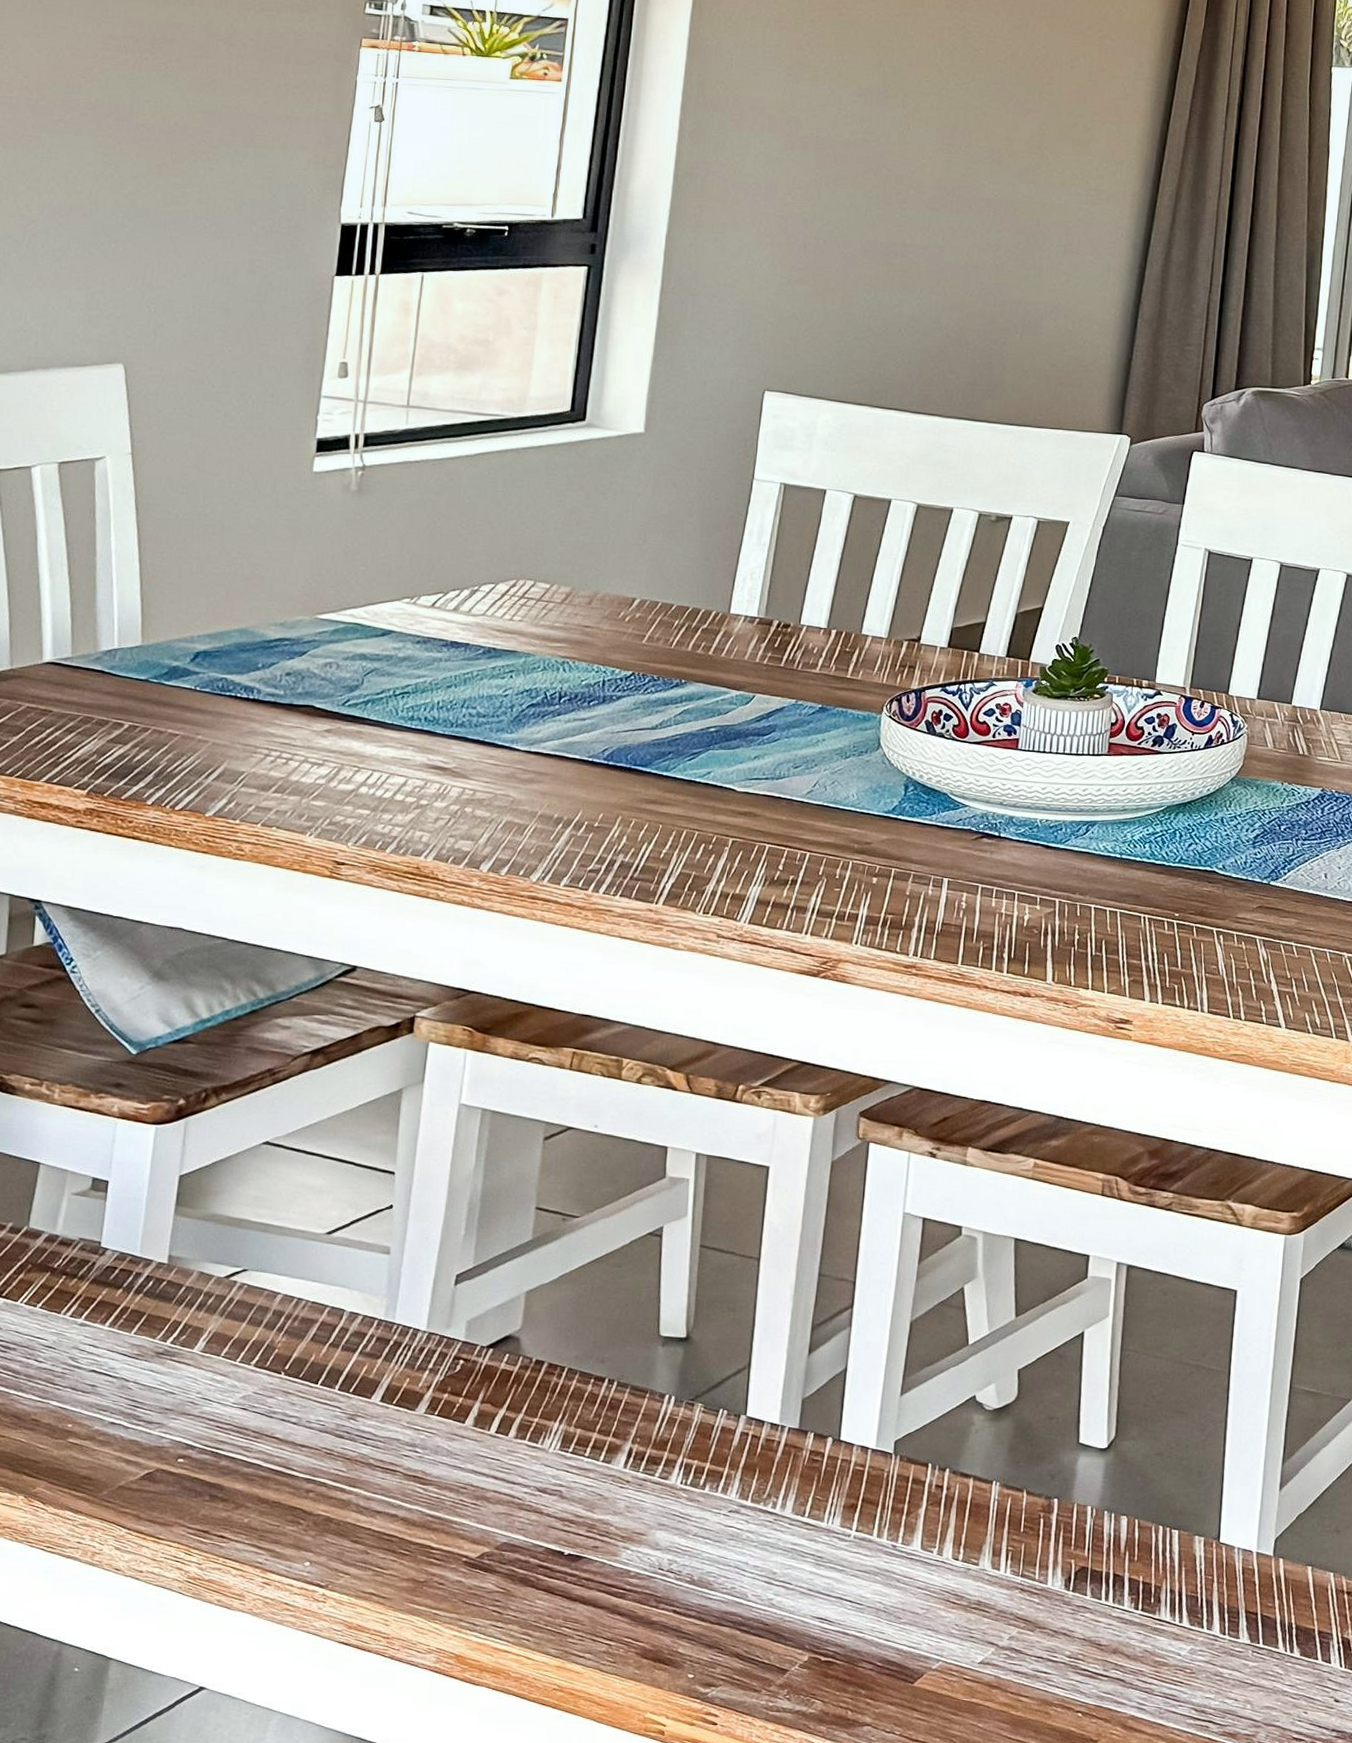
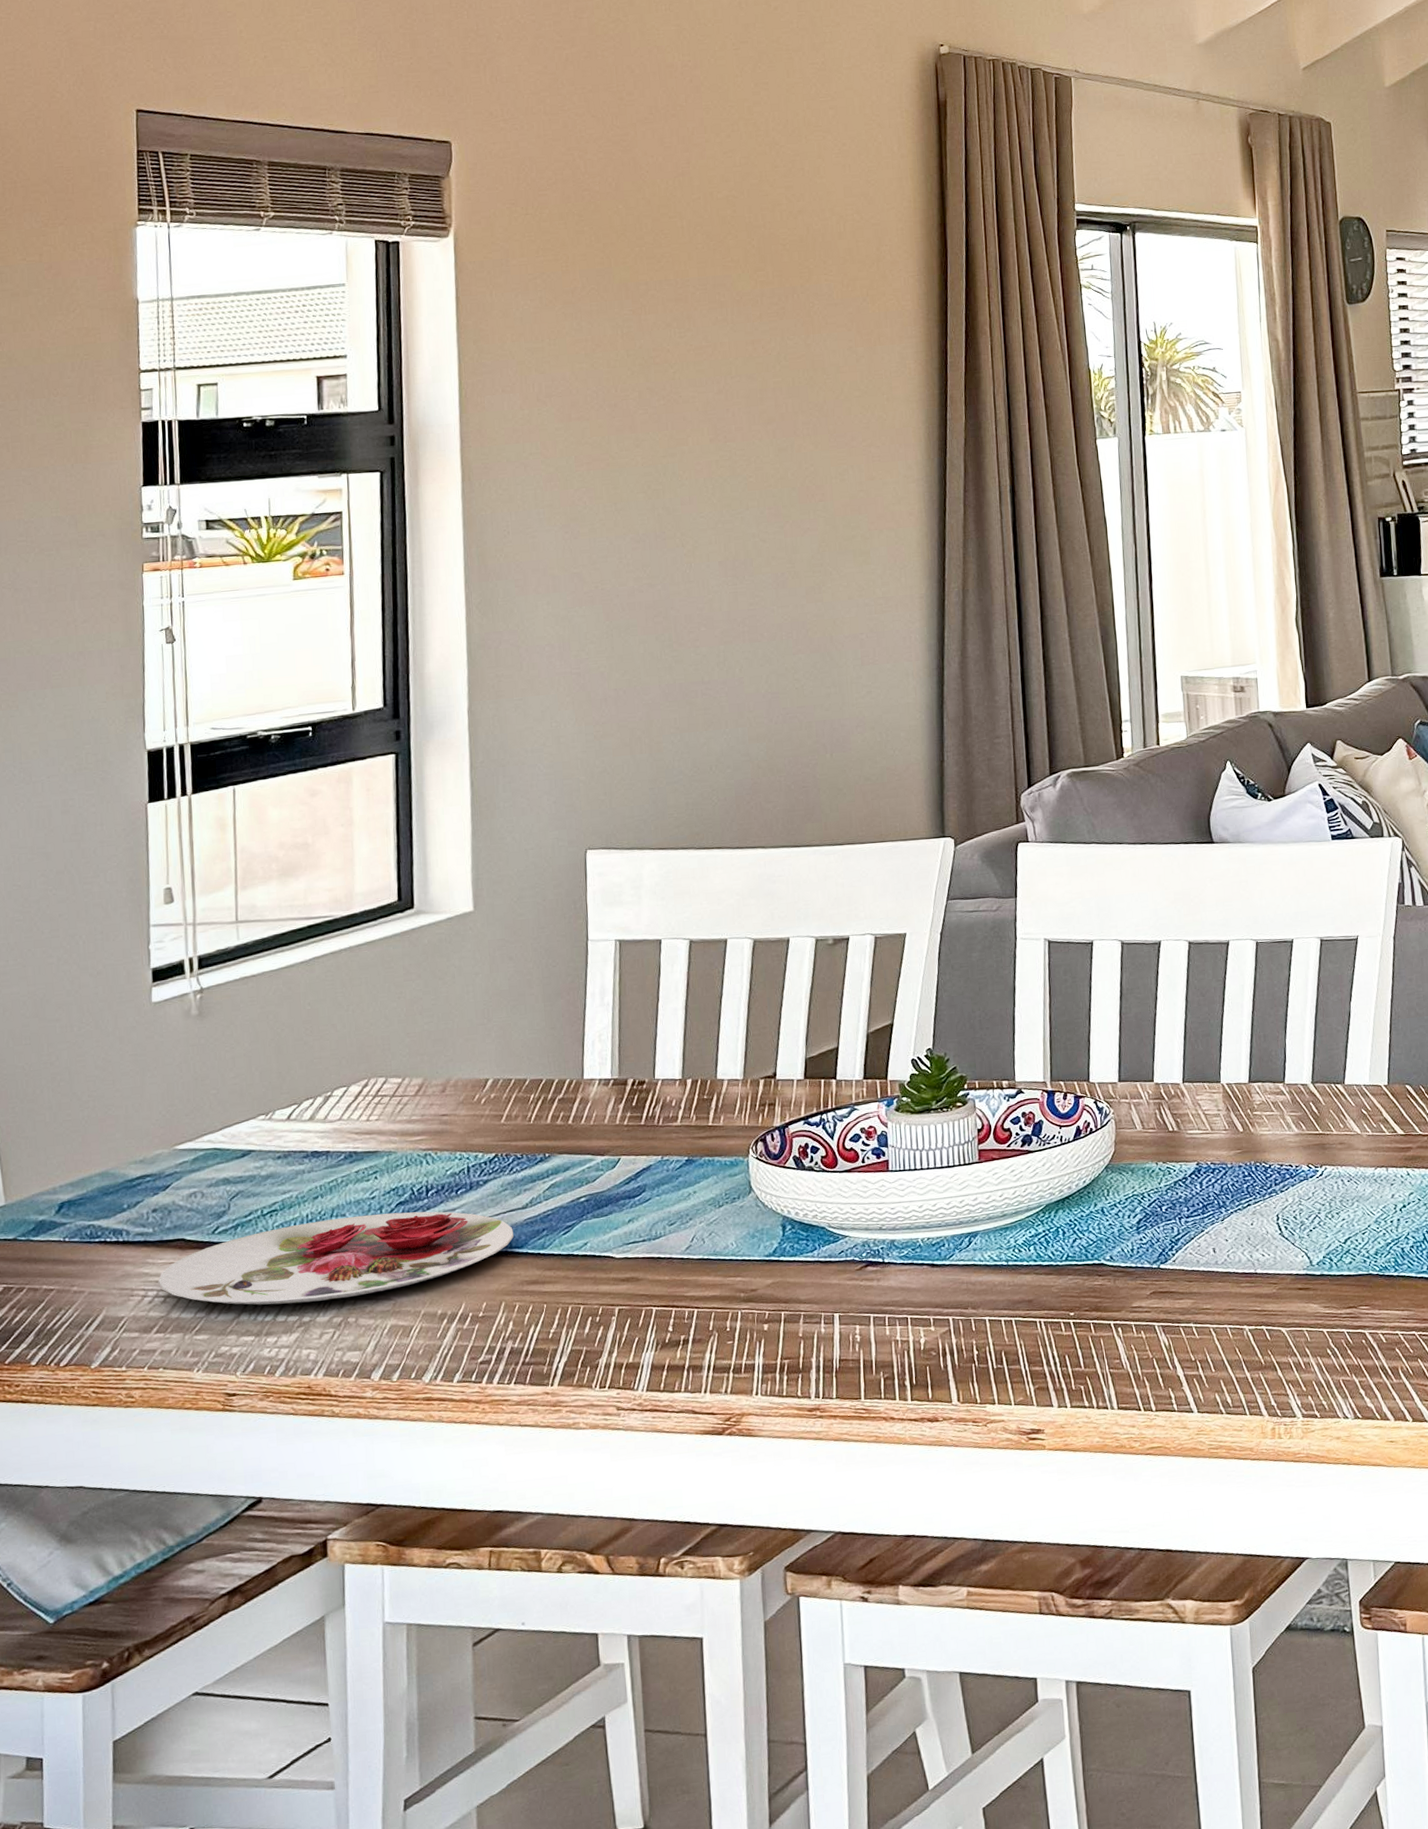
plate: none [282,709,640,788] -> present [158,1211,514,1305]

